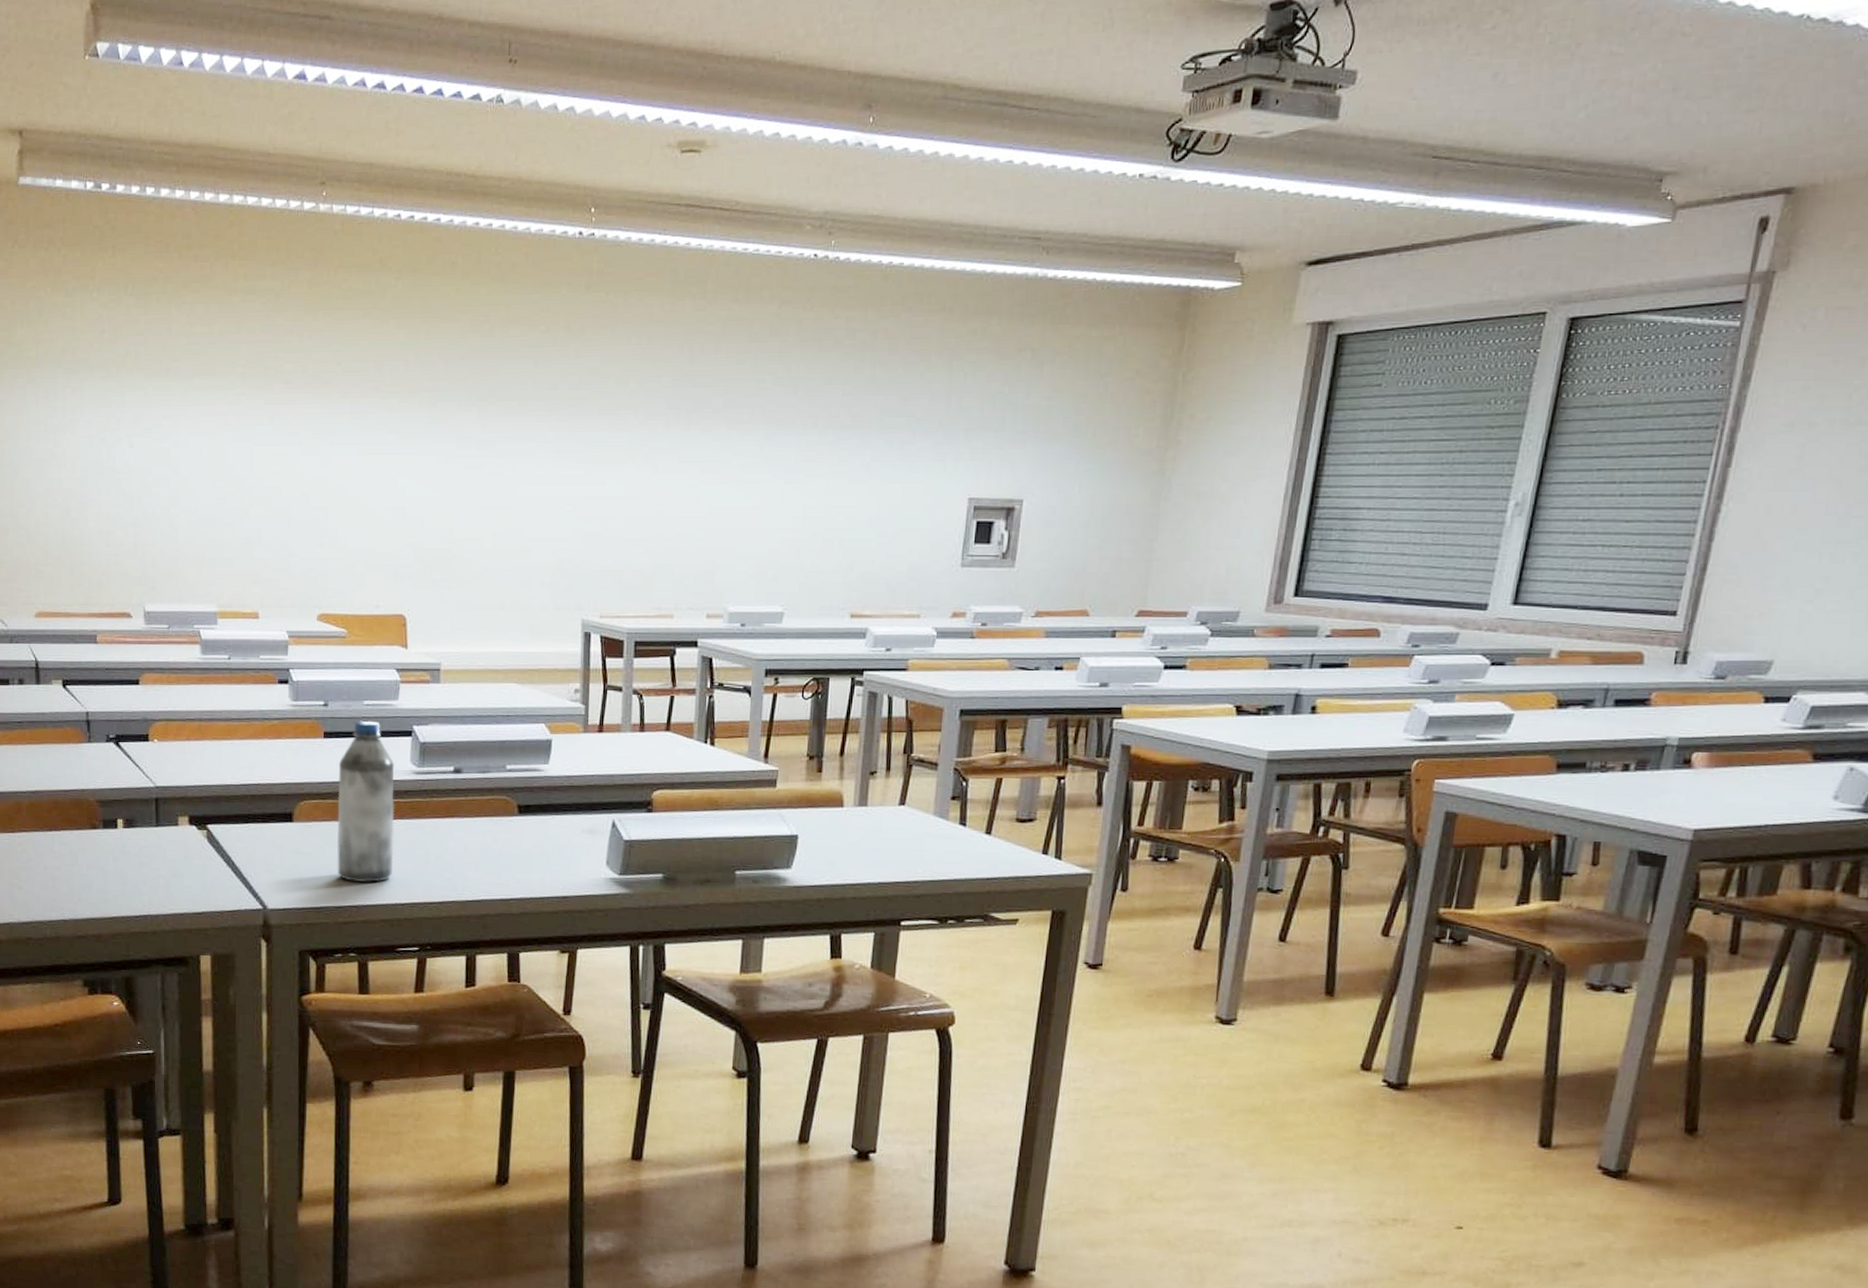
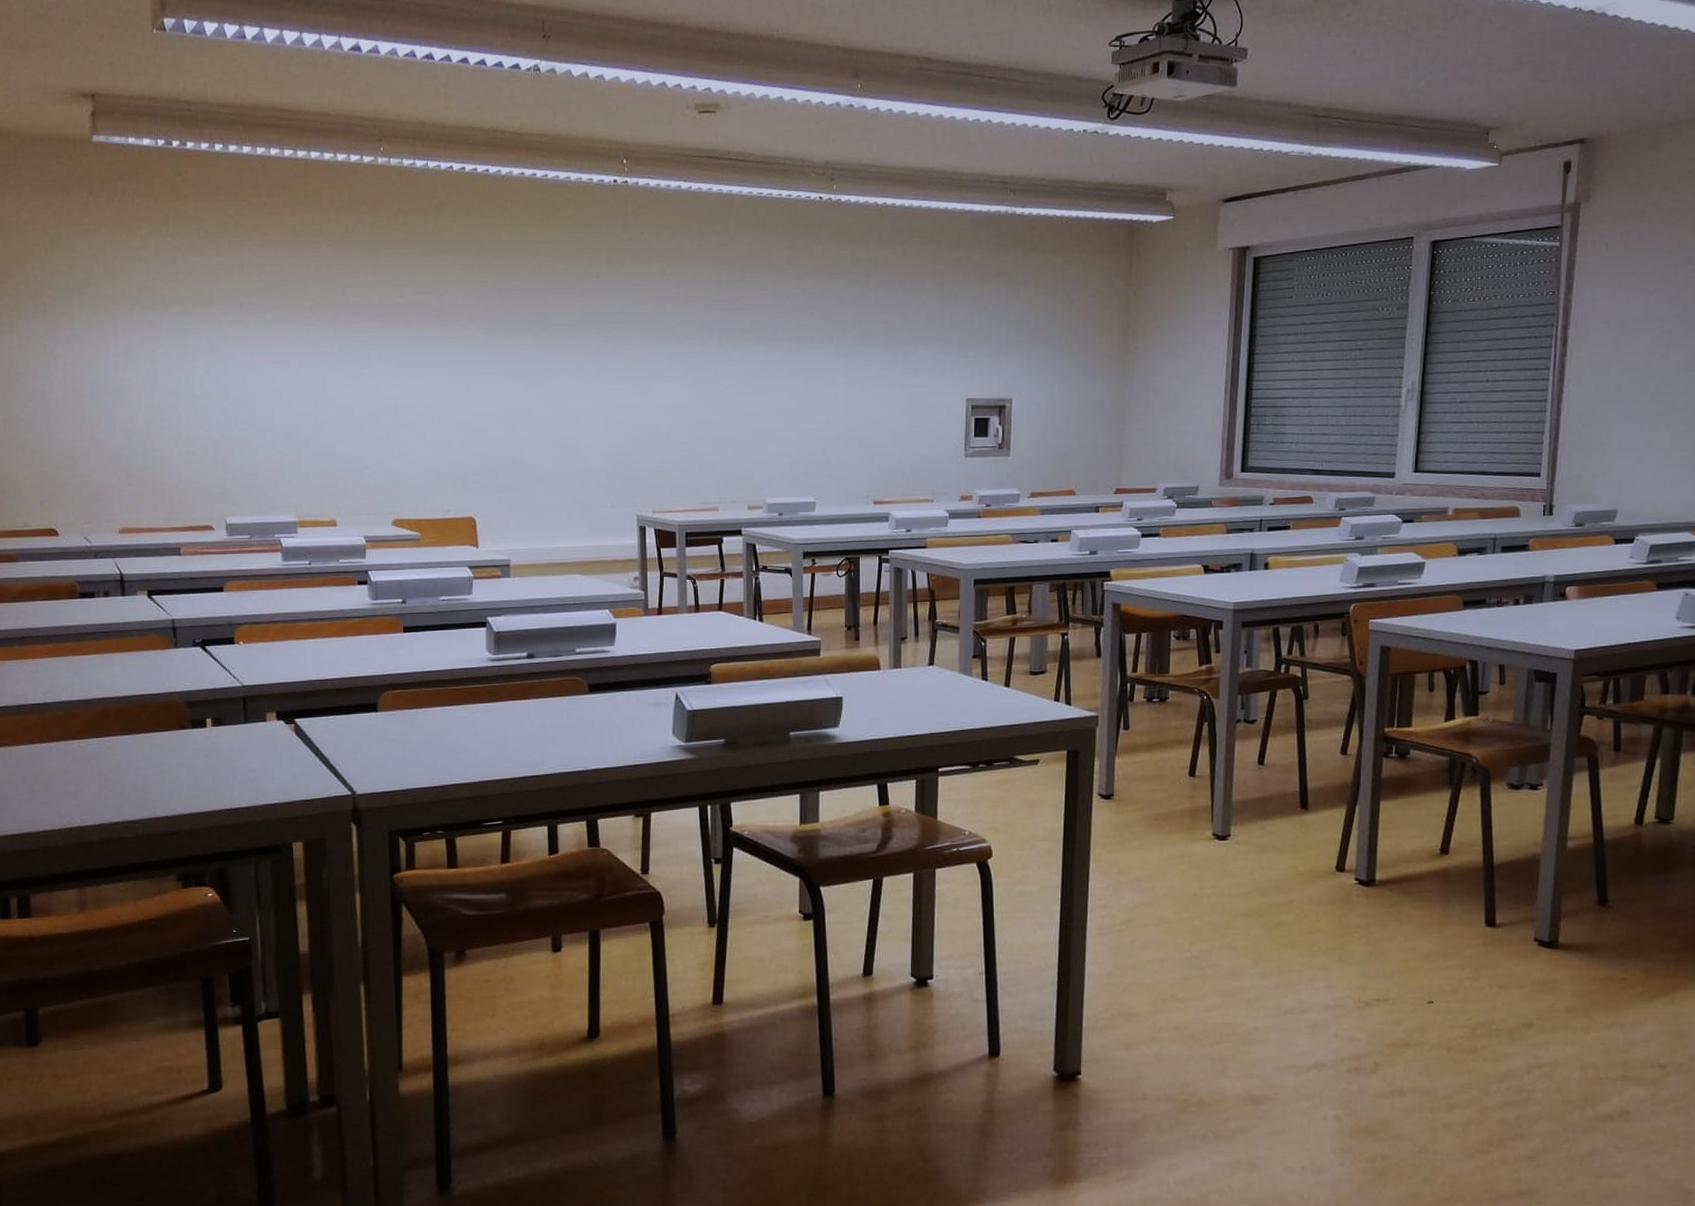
water bottle: present [336,720,395,883] -> none [418,614,475,765]

